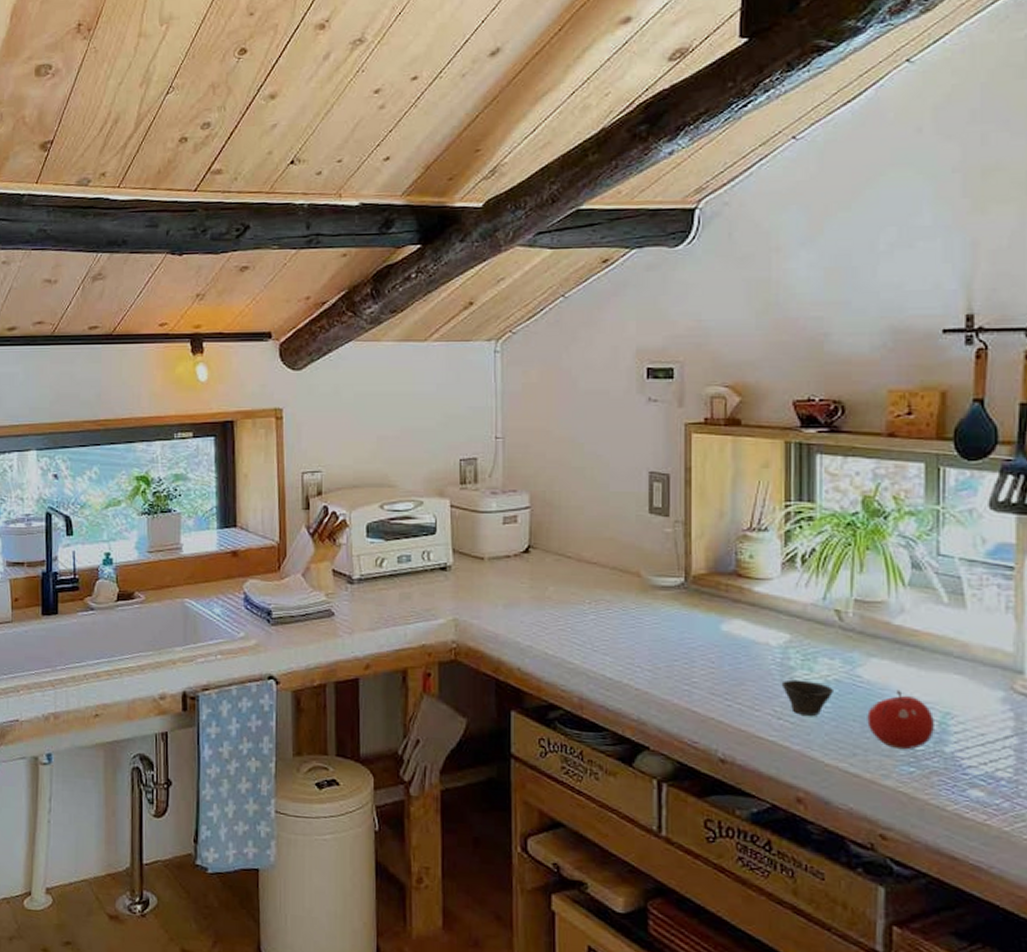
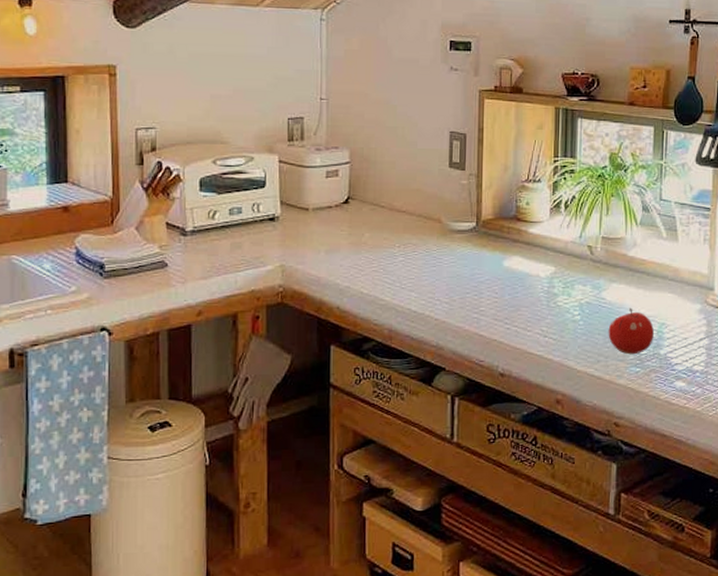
cup: present [781,679,833,716] -> none [547,304,585,332]

